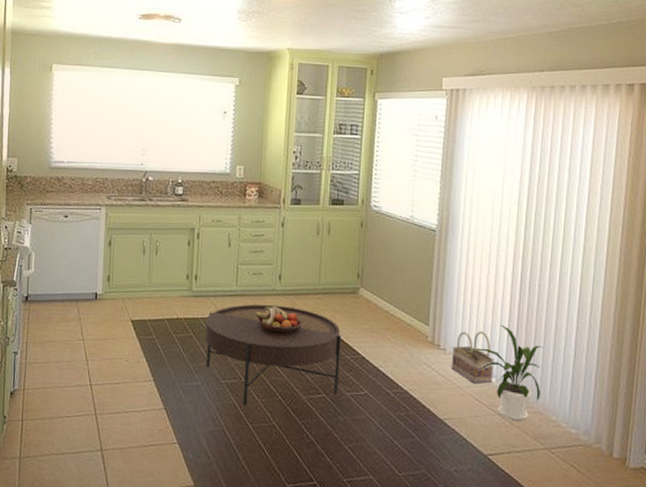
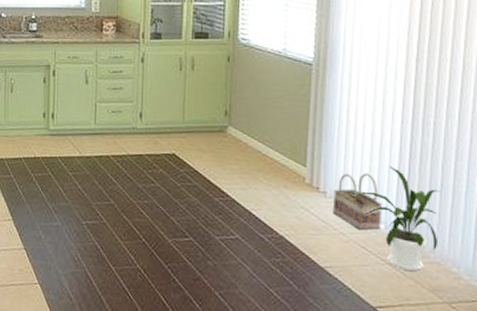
coffee table: present [205,304,342,405] -> none [64,143,209,247]
fruit bowl: present [255,306,302,335] -> none [116,145,166,175]

